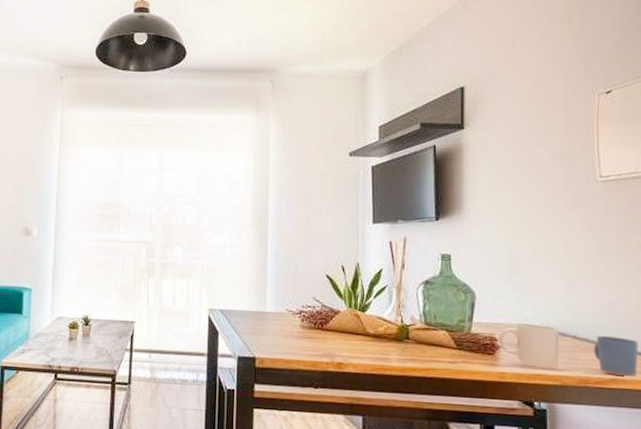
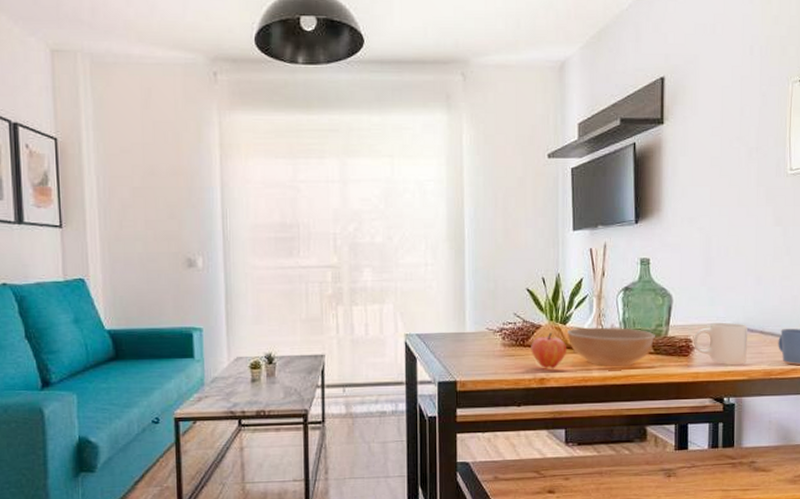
fruit: none [329,318,366,355] -> present [531,332,567,369]
bowl: none [366,316,457,360] -> present [567,327,655,367]

